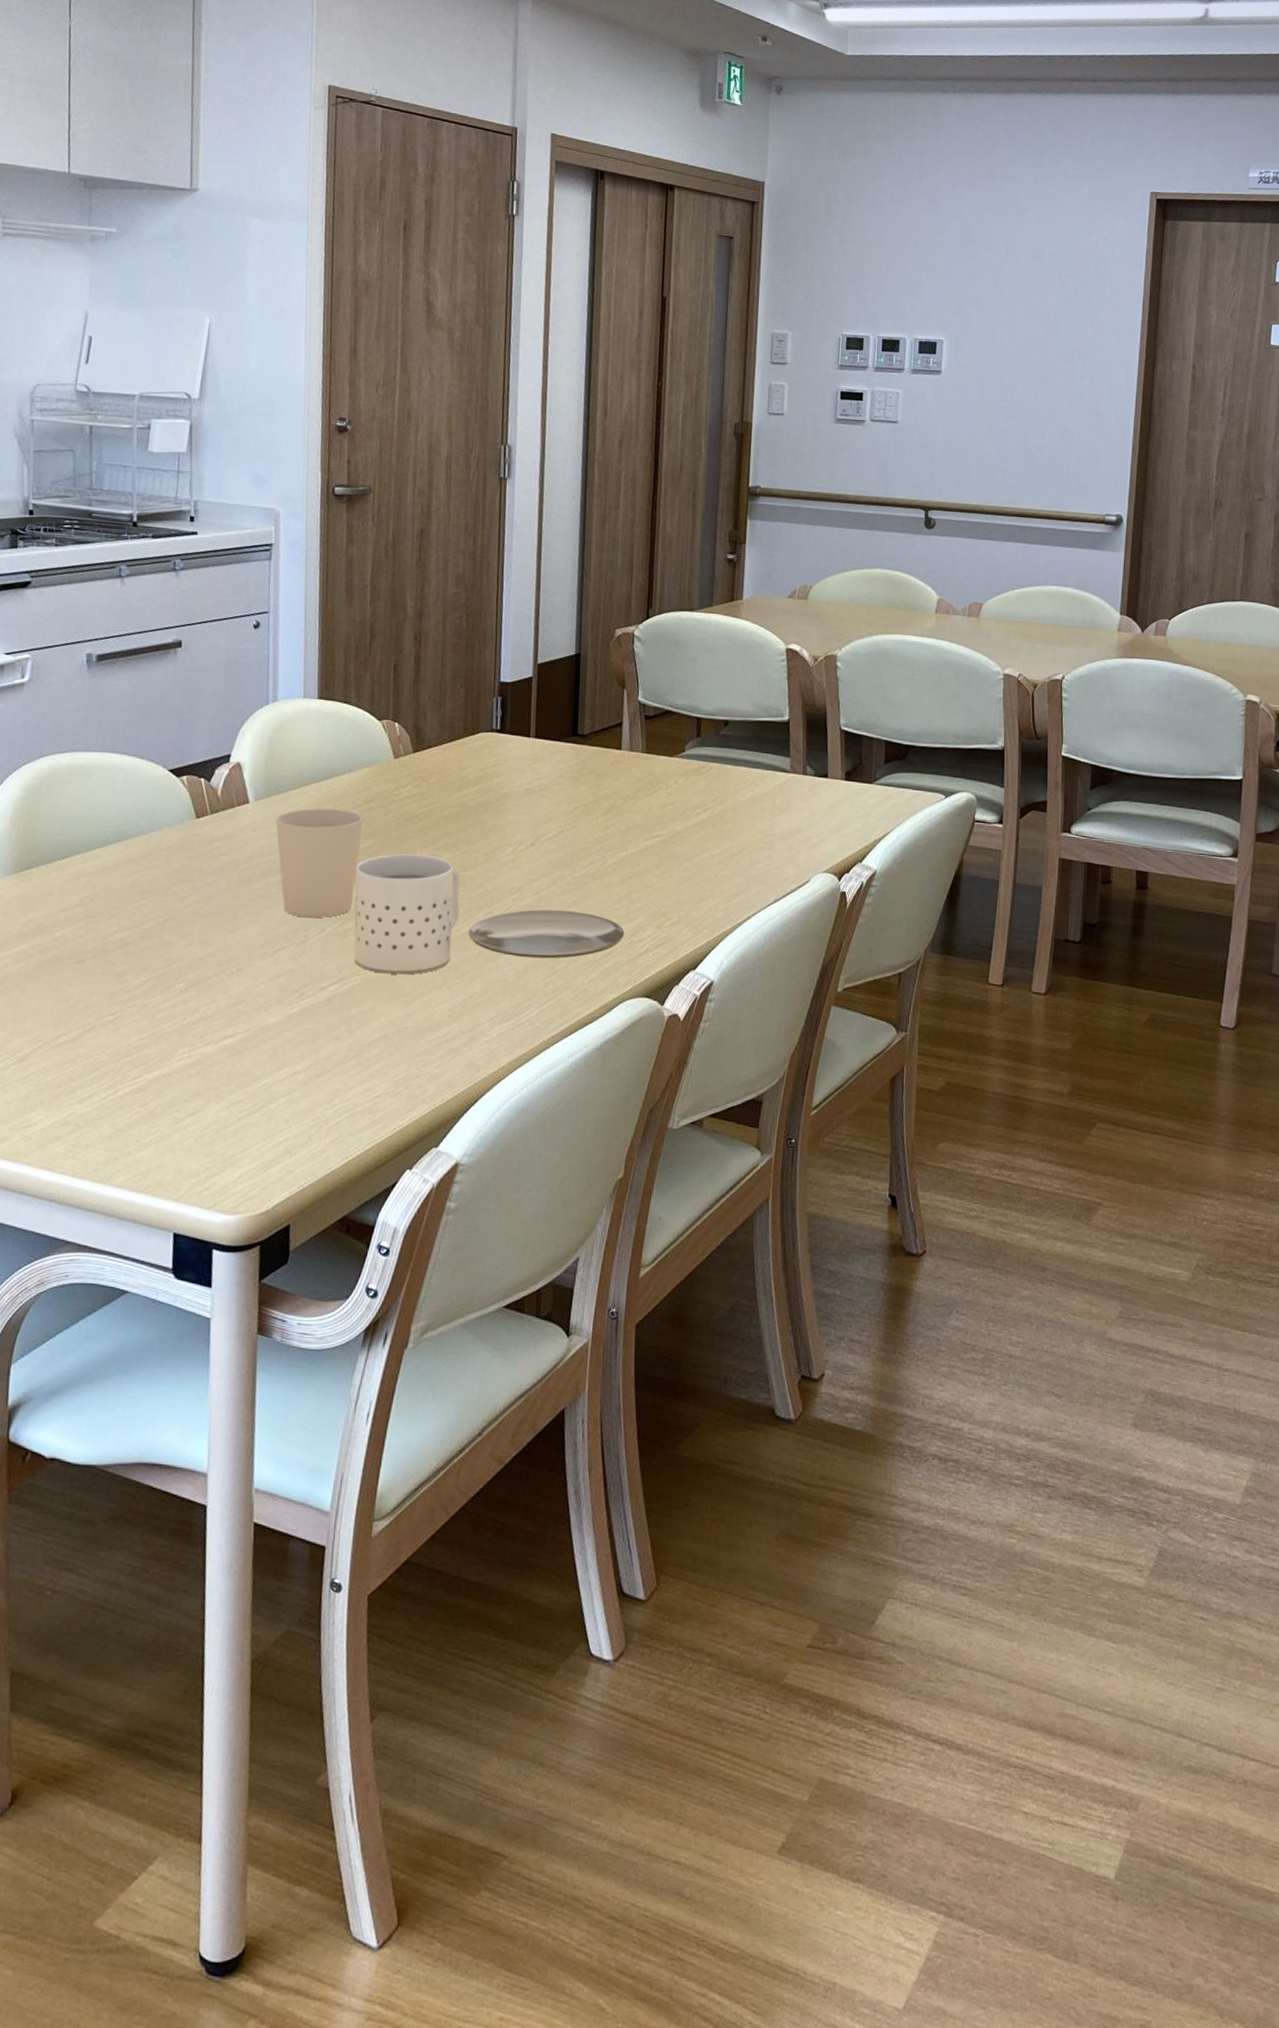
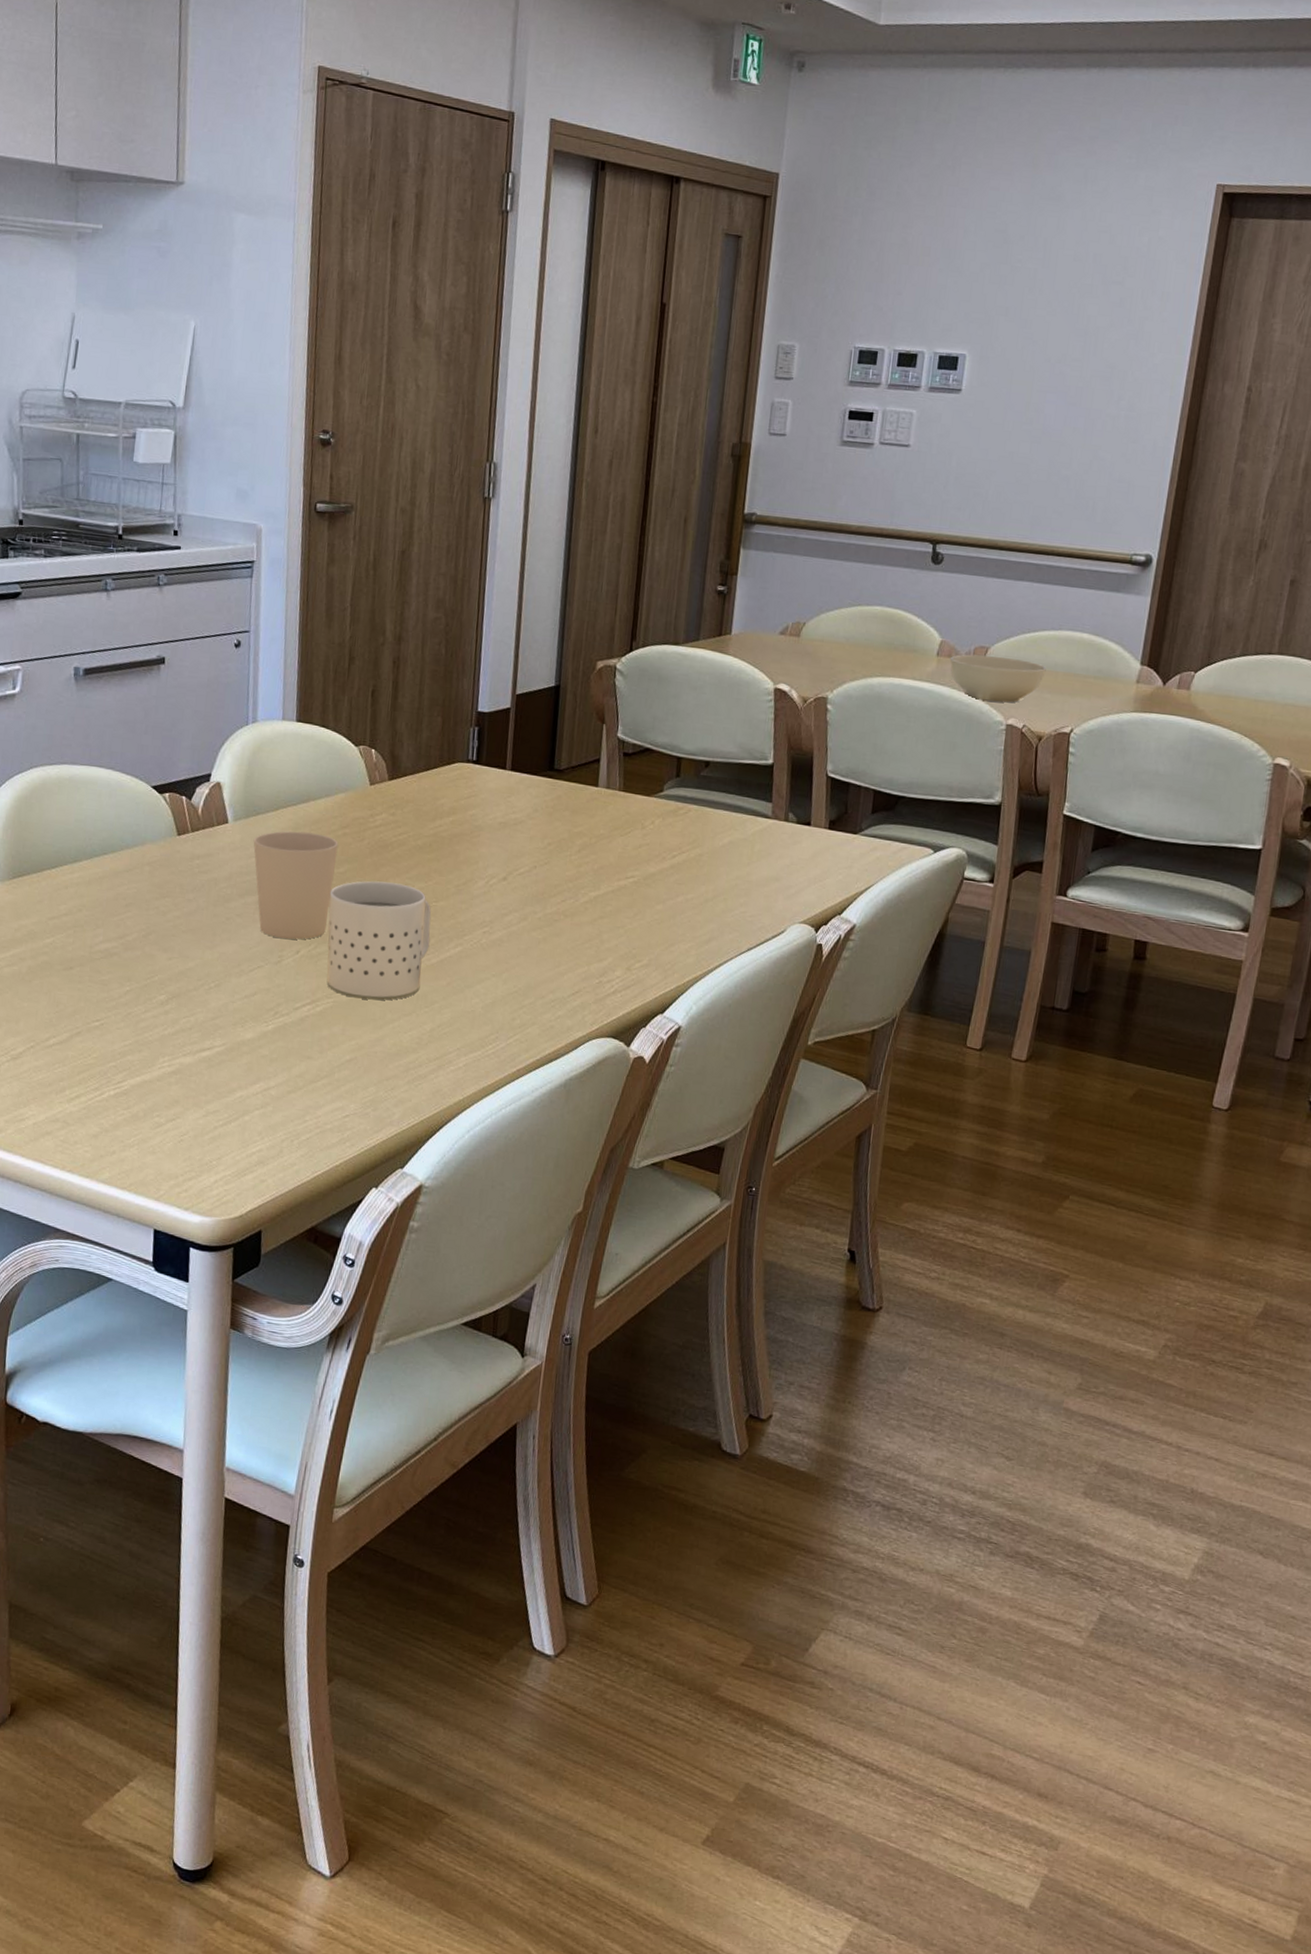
plate: present [469,909,625,959] -> none [439,944,594,994]
bowl: none [947,610,1036,654] -> present [949,654,1047,703]

